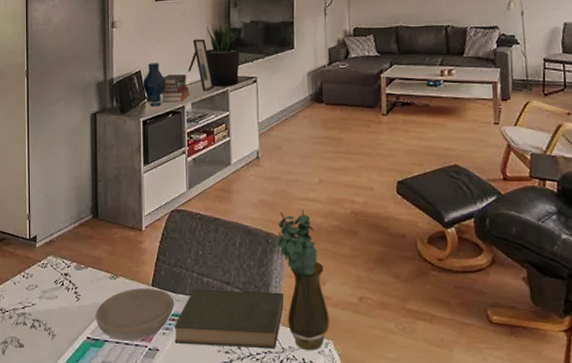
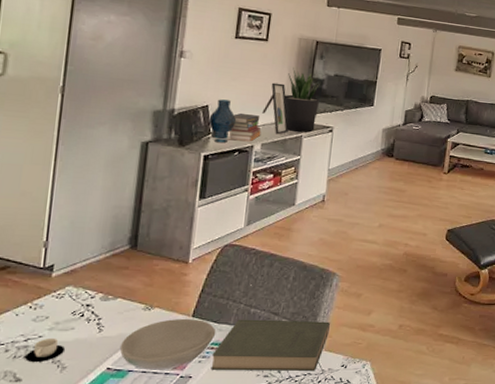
cup: none [24,305,53,330] -> present [25,337,66,363]
vase: present [276,210,330,351] -> none [330,250,372,372]

